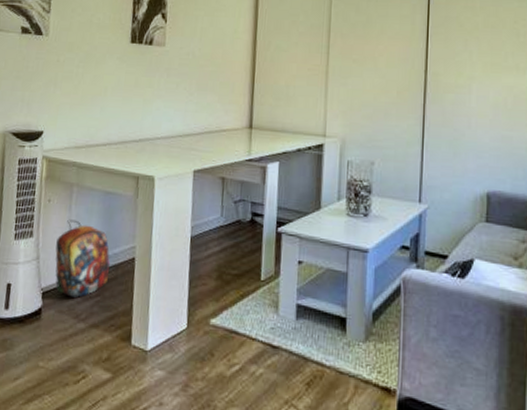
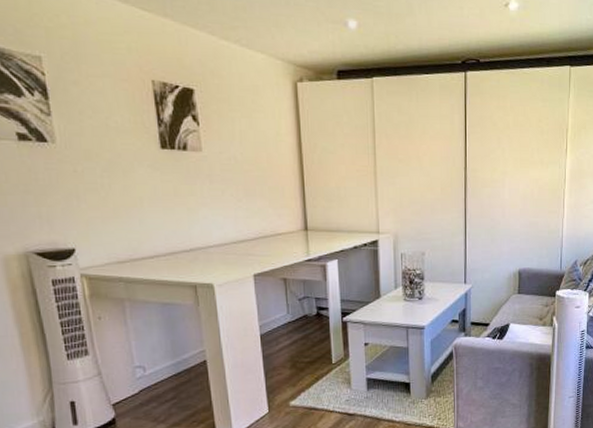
backpack: present [55,219,111,298] -> none [117,333,182,404]

